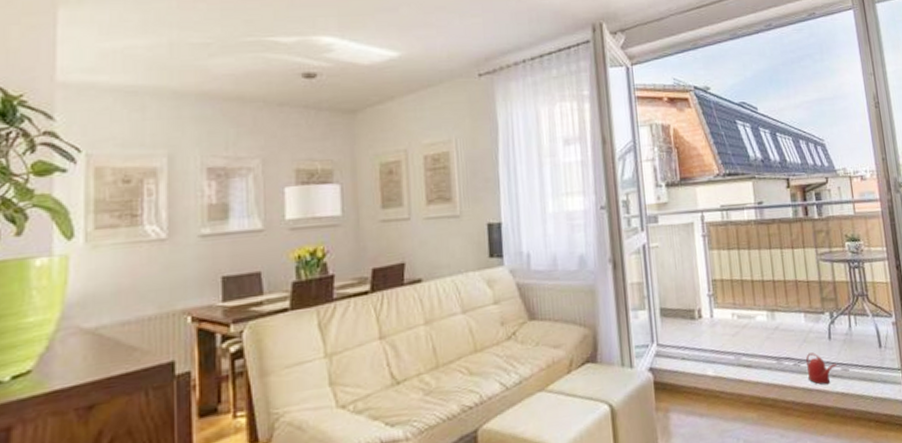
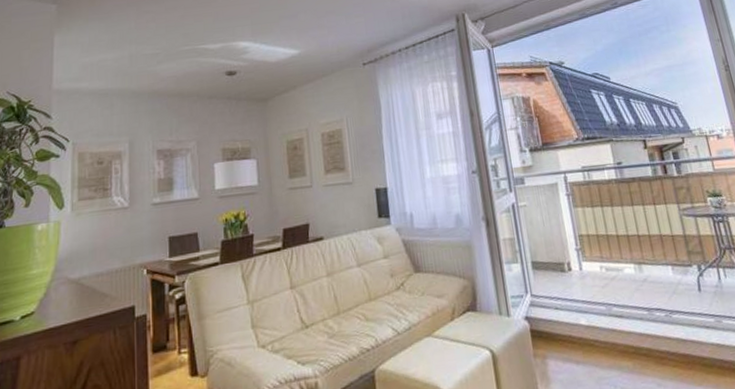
watering can: present [806,352,838,385] -> none [677,304,710,336]

